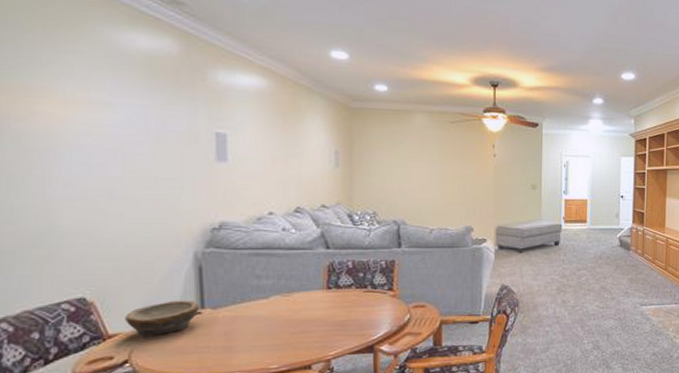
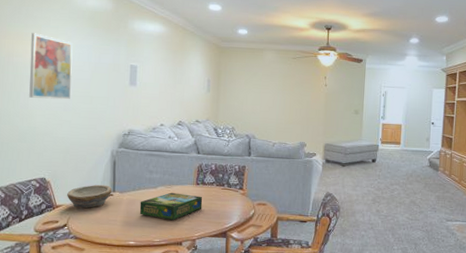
wall art: none [41,85,119,184] -> present [29,33,73,100]
board game: none [244,302,338,339] -> present [139,192,203,221]

